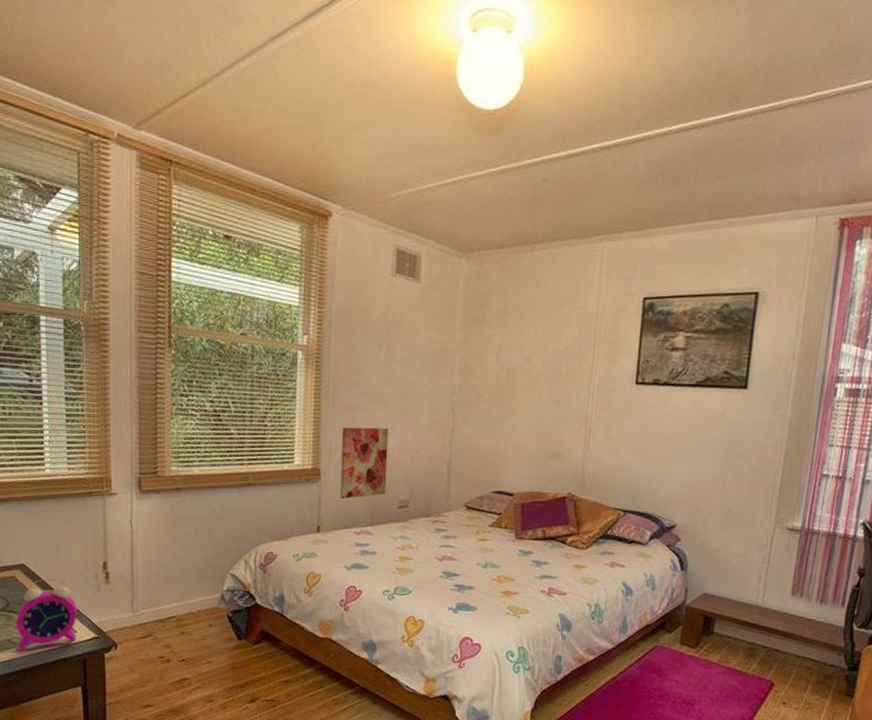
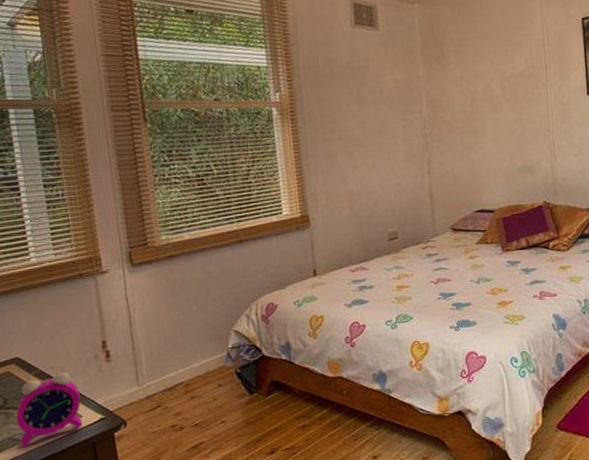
wall art: present [340,427,389,499] -> none [325,168,375,241]

